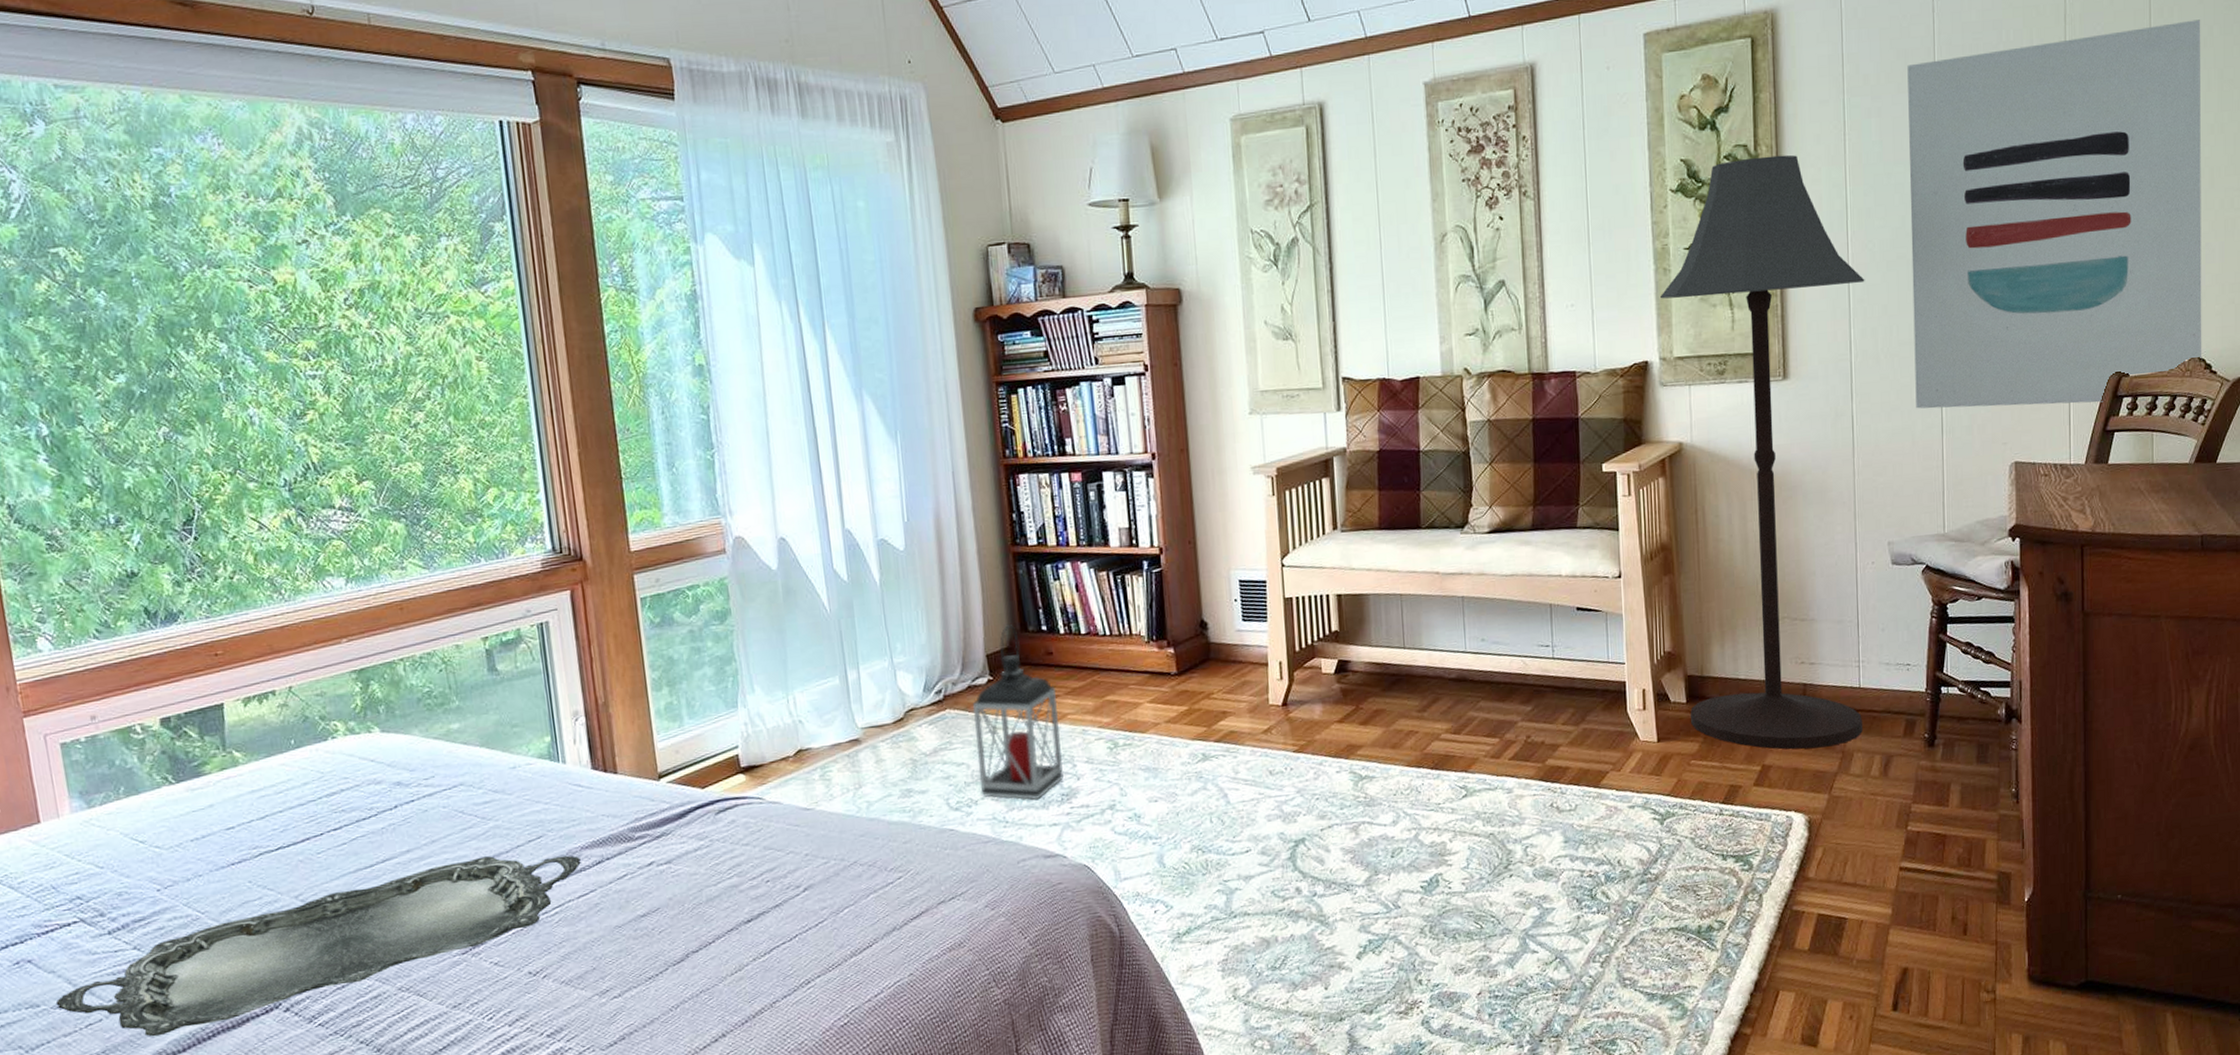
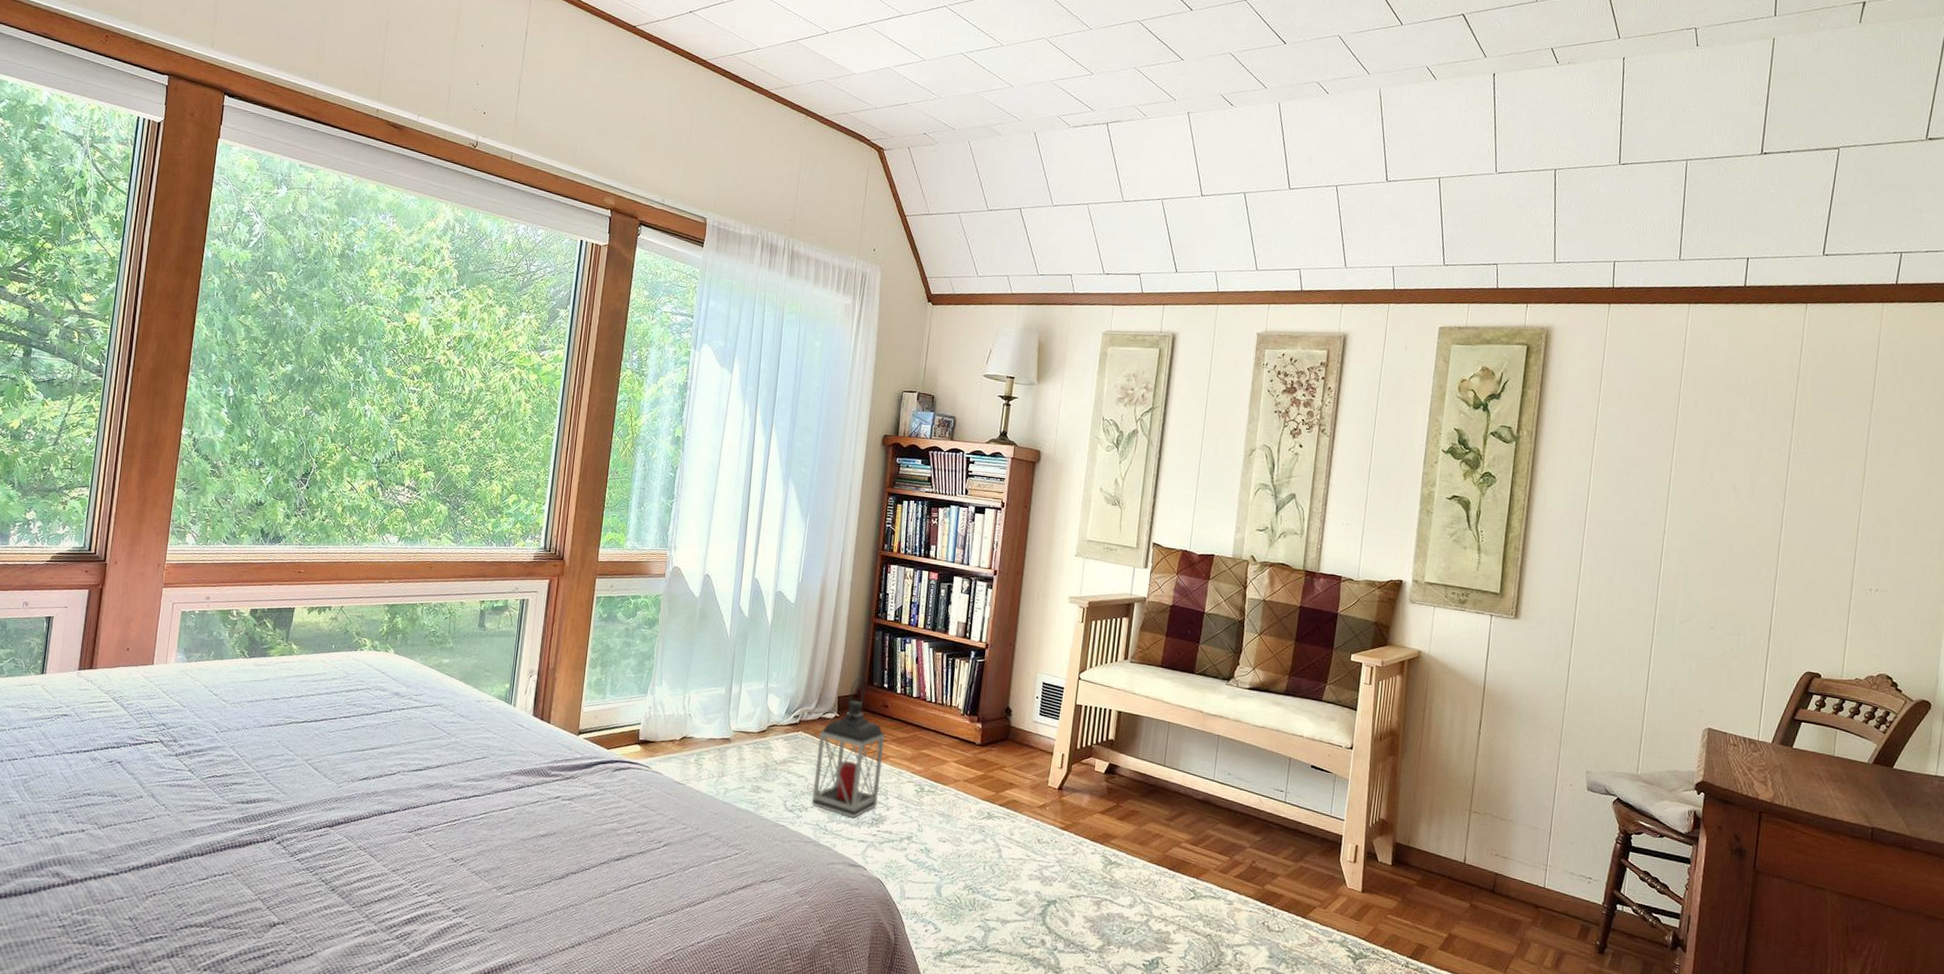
serving tray: present [55,855,581,1037] -> none [127,761,509,840]
floor lamp: present [1659,155,1865,749] -> none [1393,437,1596,932]
wall art: present [1907,19,2202,409] -> none [1626,389,1920,701]

